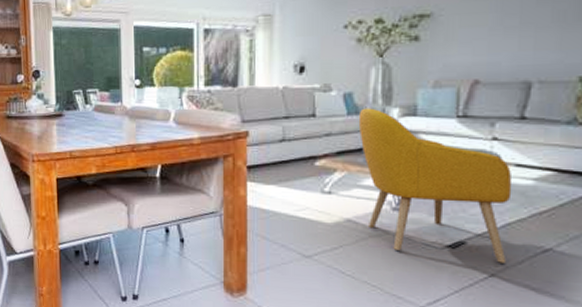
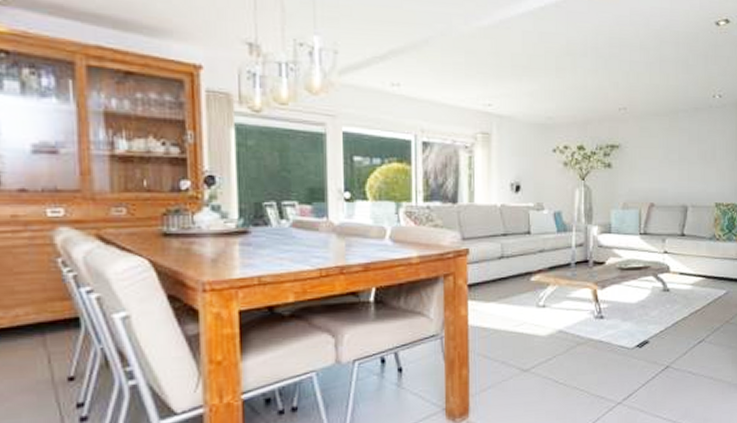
armchair: present [358,108,513,263] -> none [566,226,678,356]

